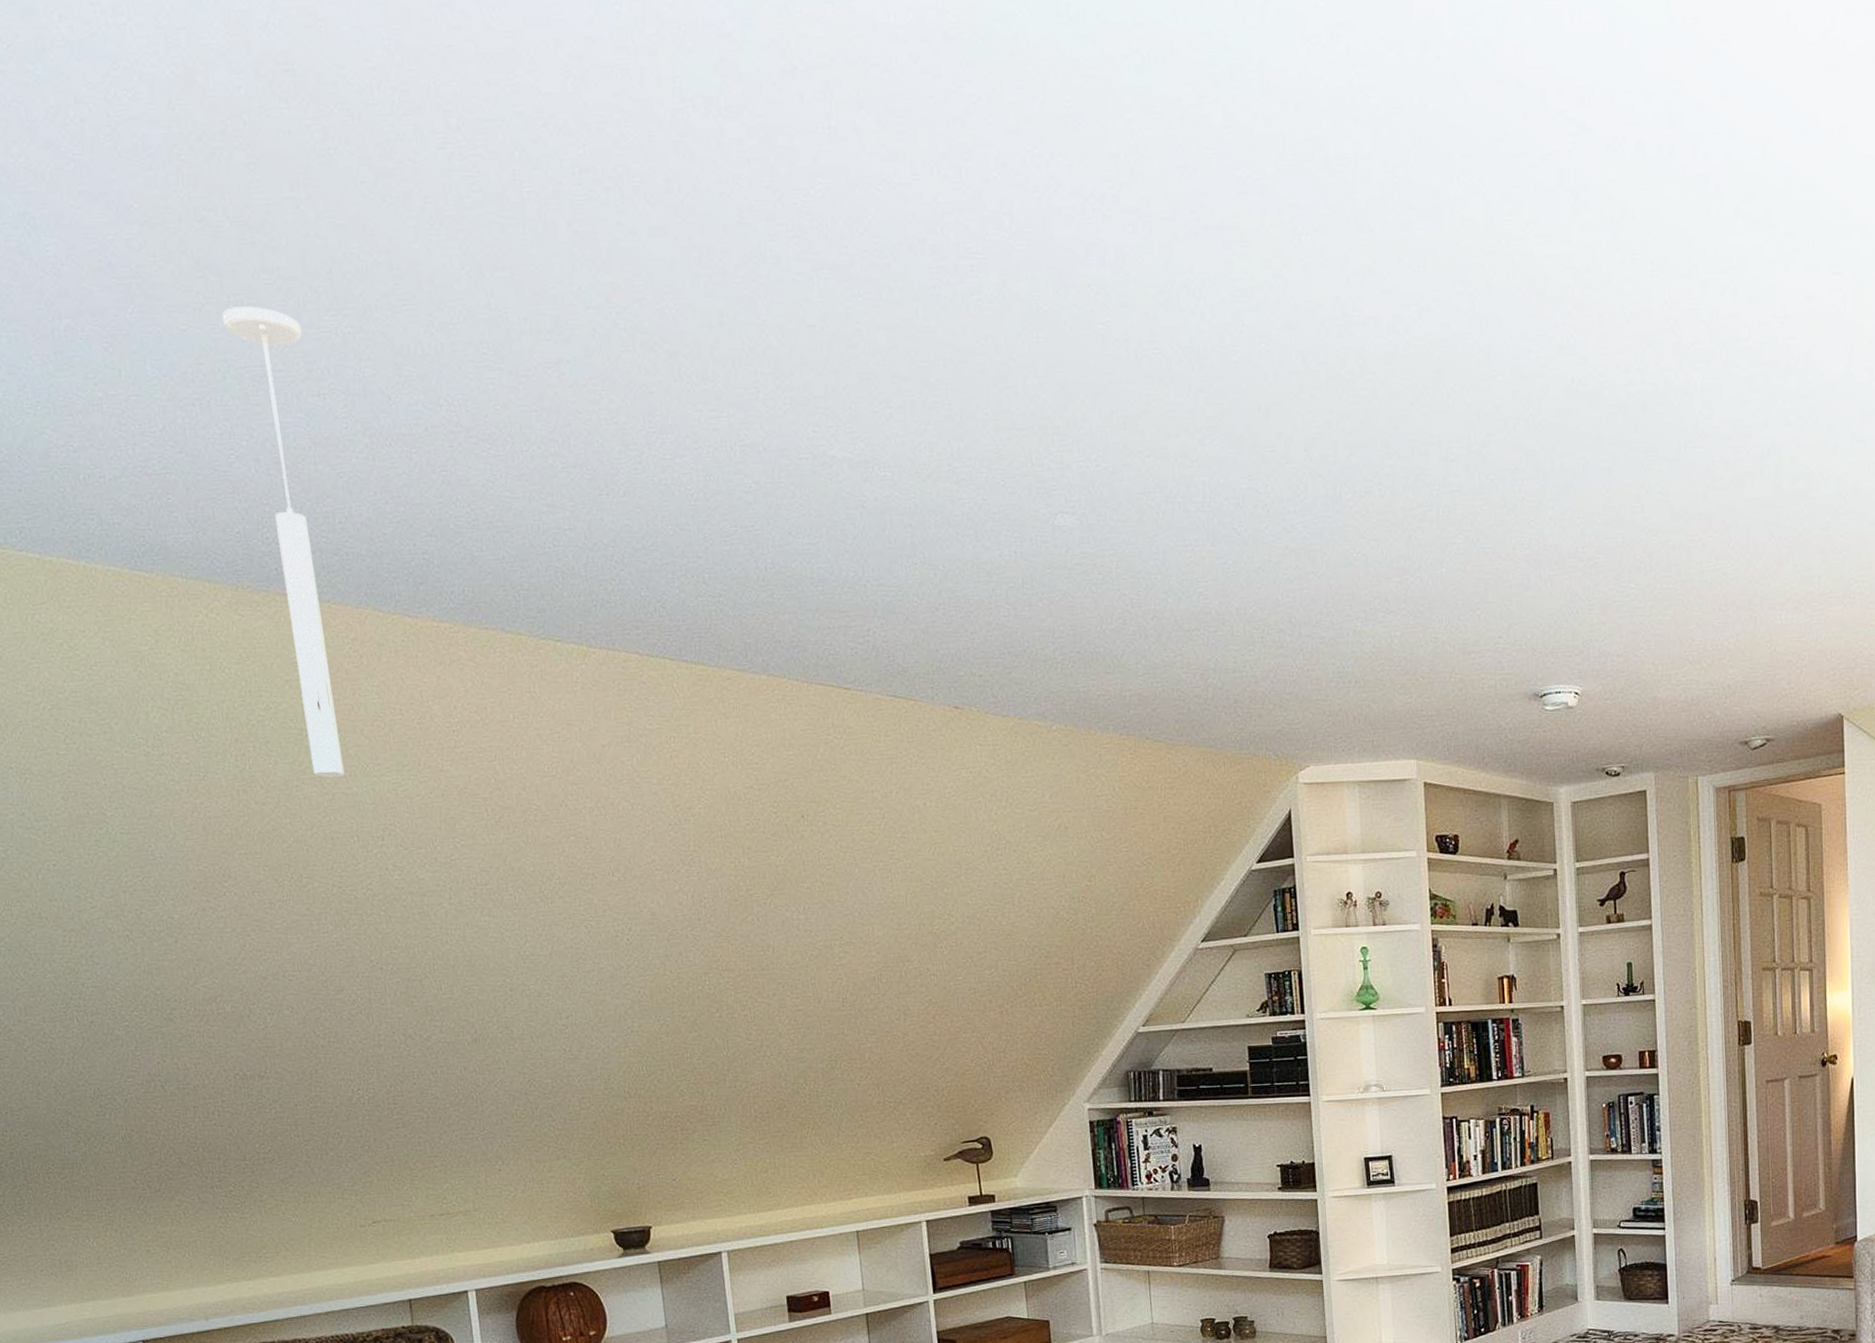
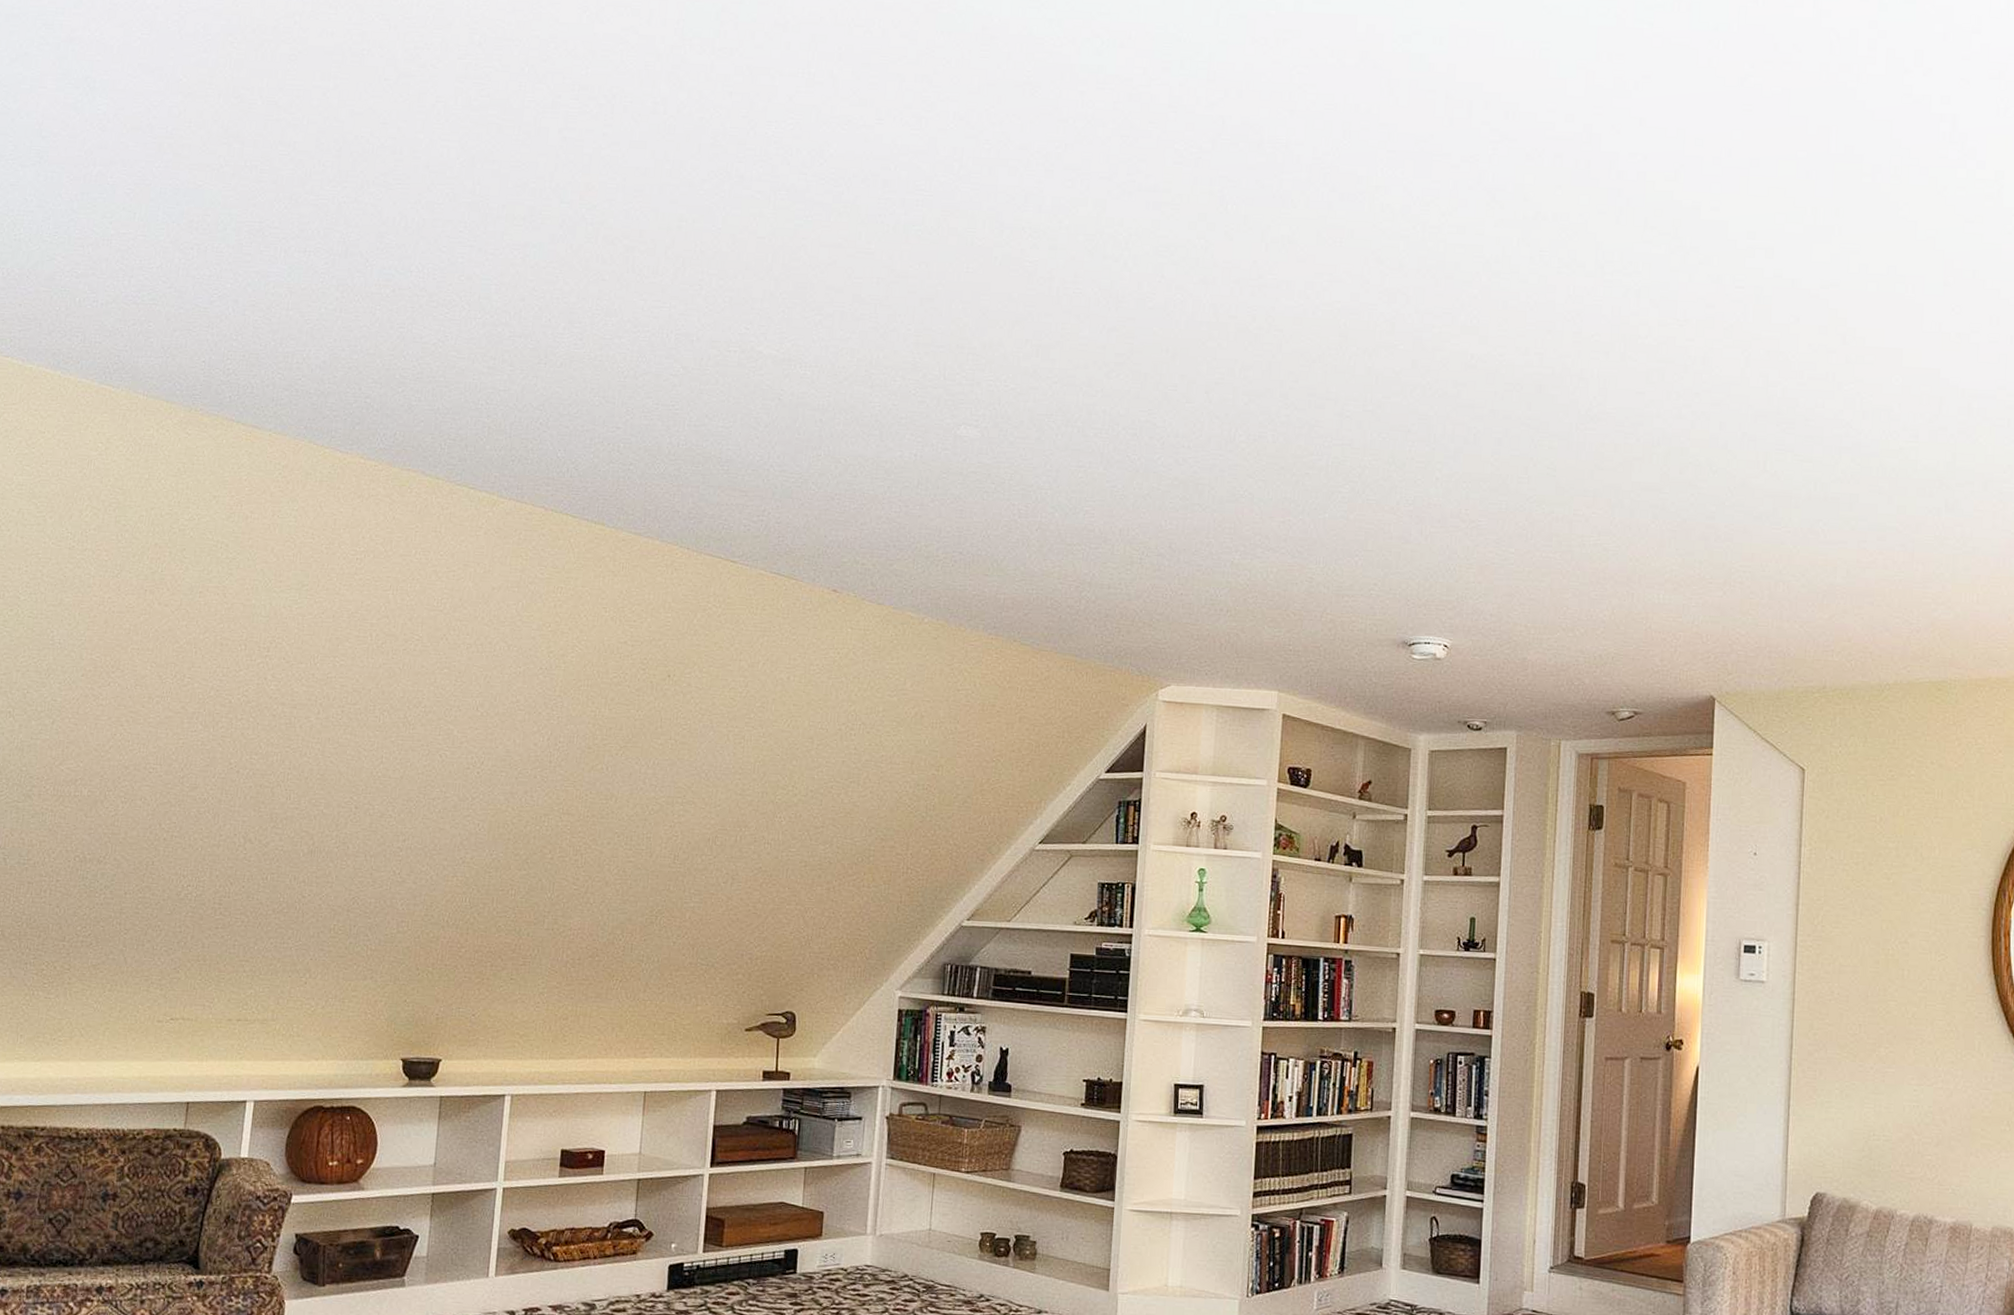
ceiling light: present [222,306,345,777] -> none [218,171,303,588]

